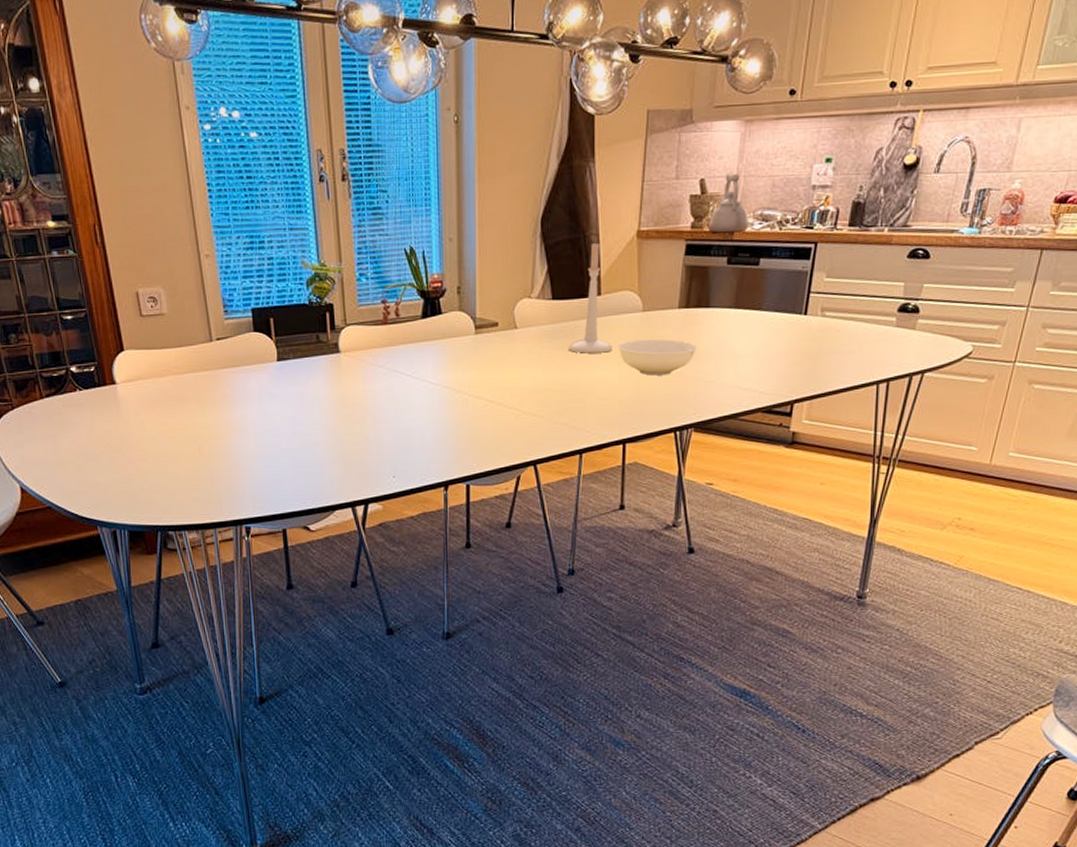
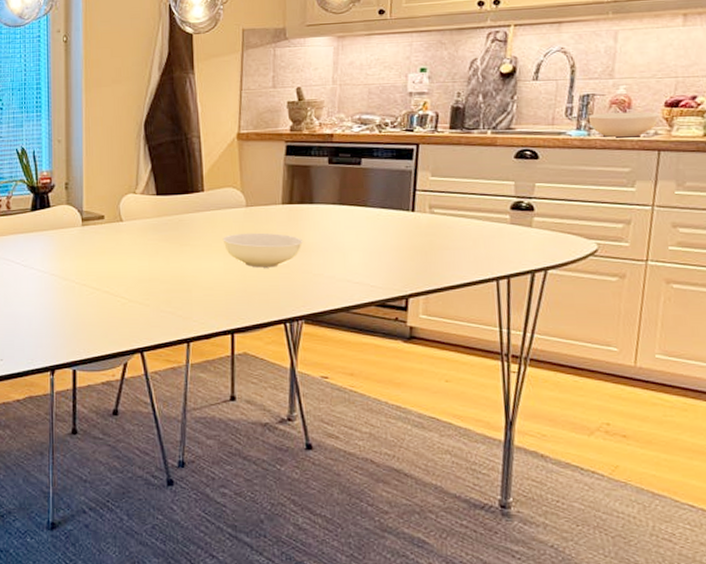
candlestick: present [568,242,612,354] -> none [173,144,217,246]
kettle: present [708,173,748,233] -> none [307,82,347,136]
bowl: none [981,208,1048,236] -> present [588,112,660,138]

